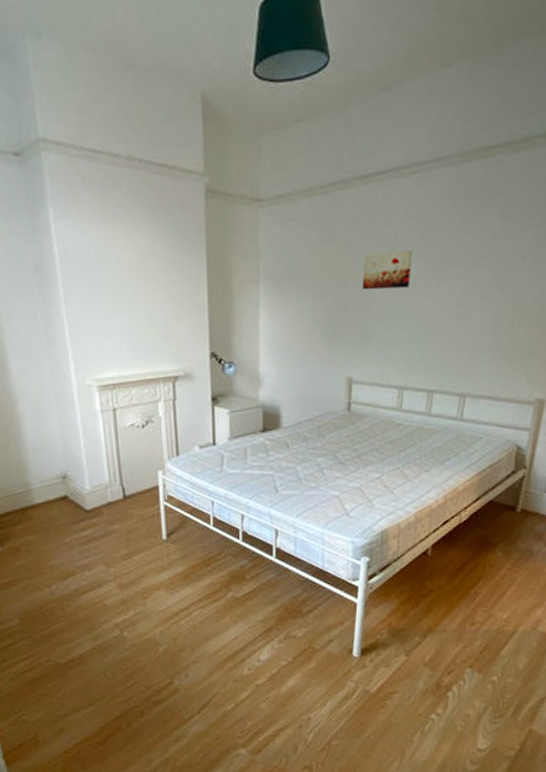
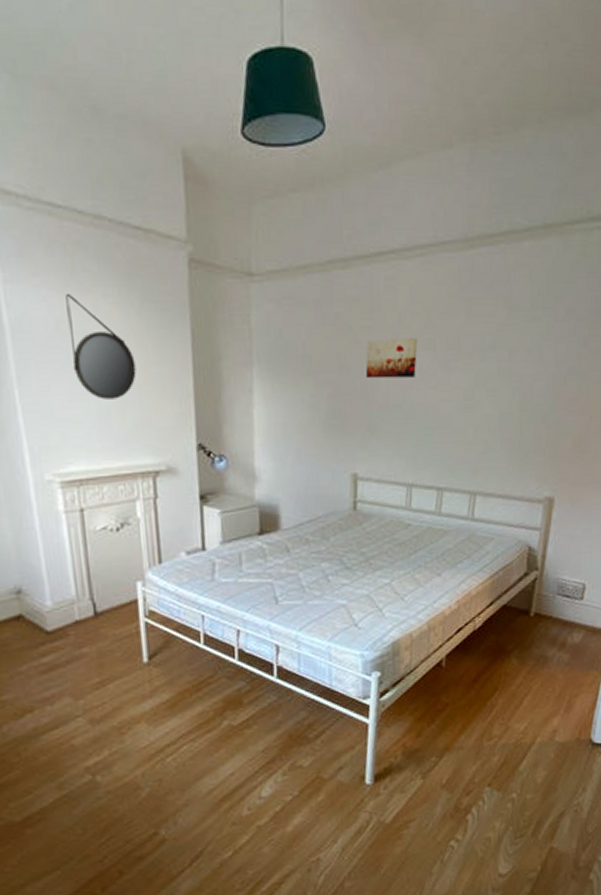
home mirror: none [103,225,160,316] -> present [65,293,136,400]

